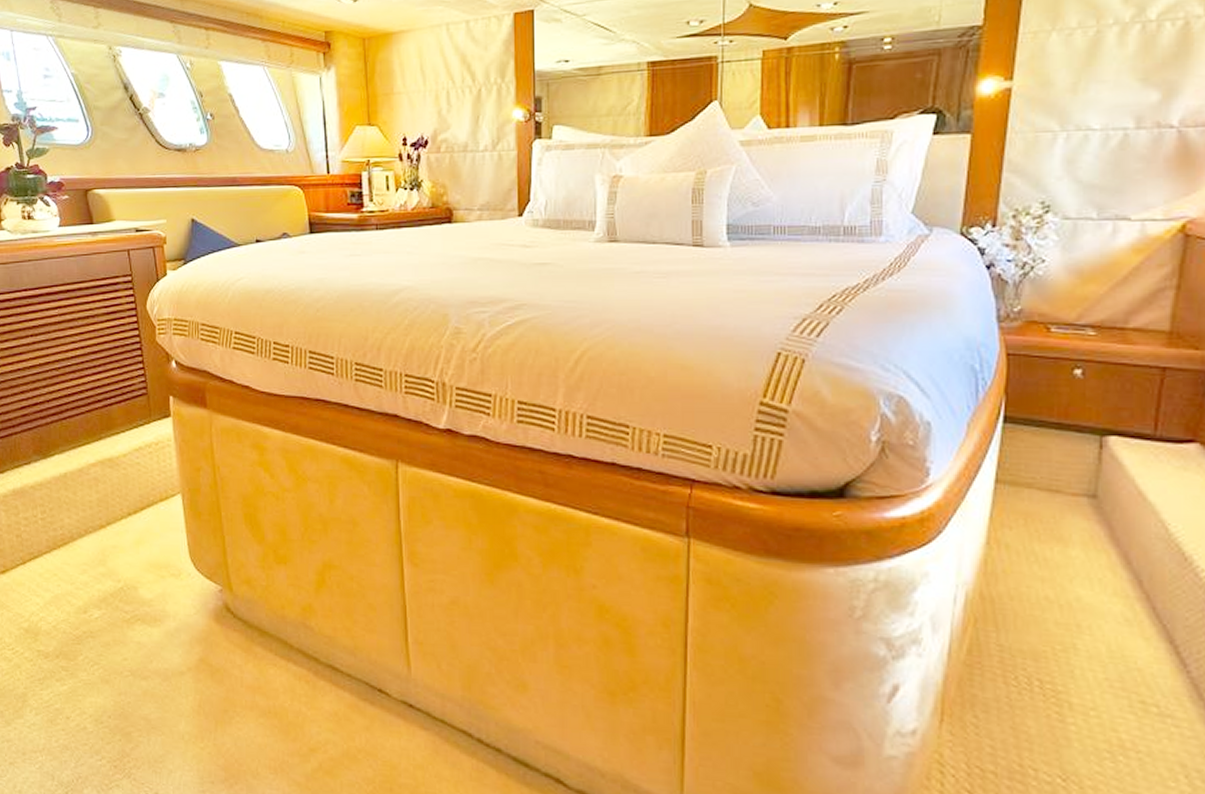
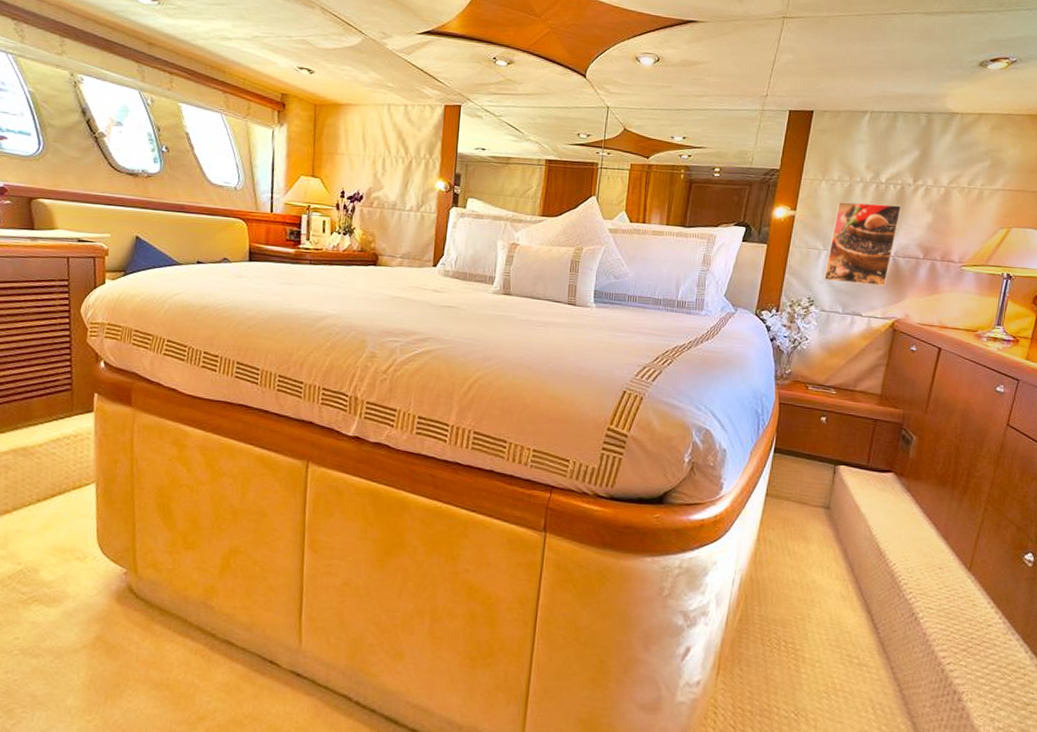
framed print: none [1063,50,1188,175] -> present [823,201,902,287]

